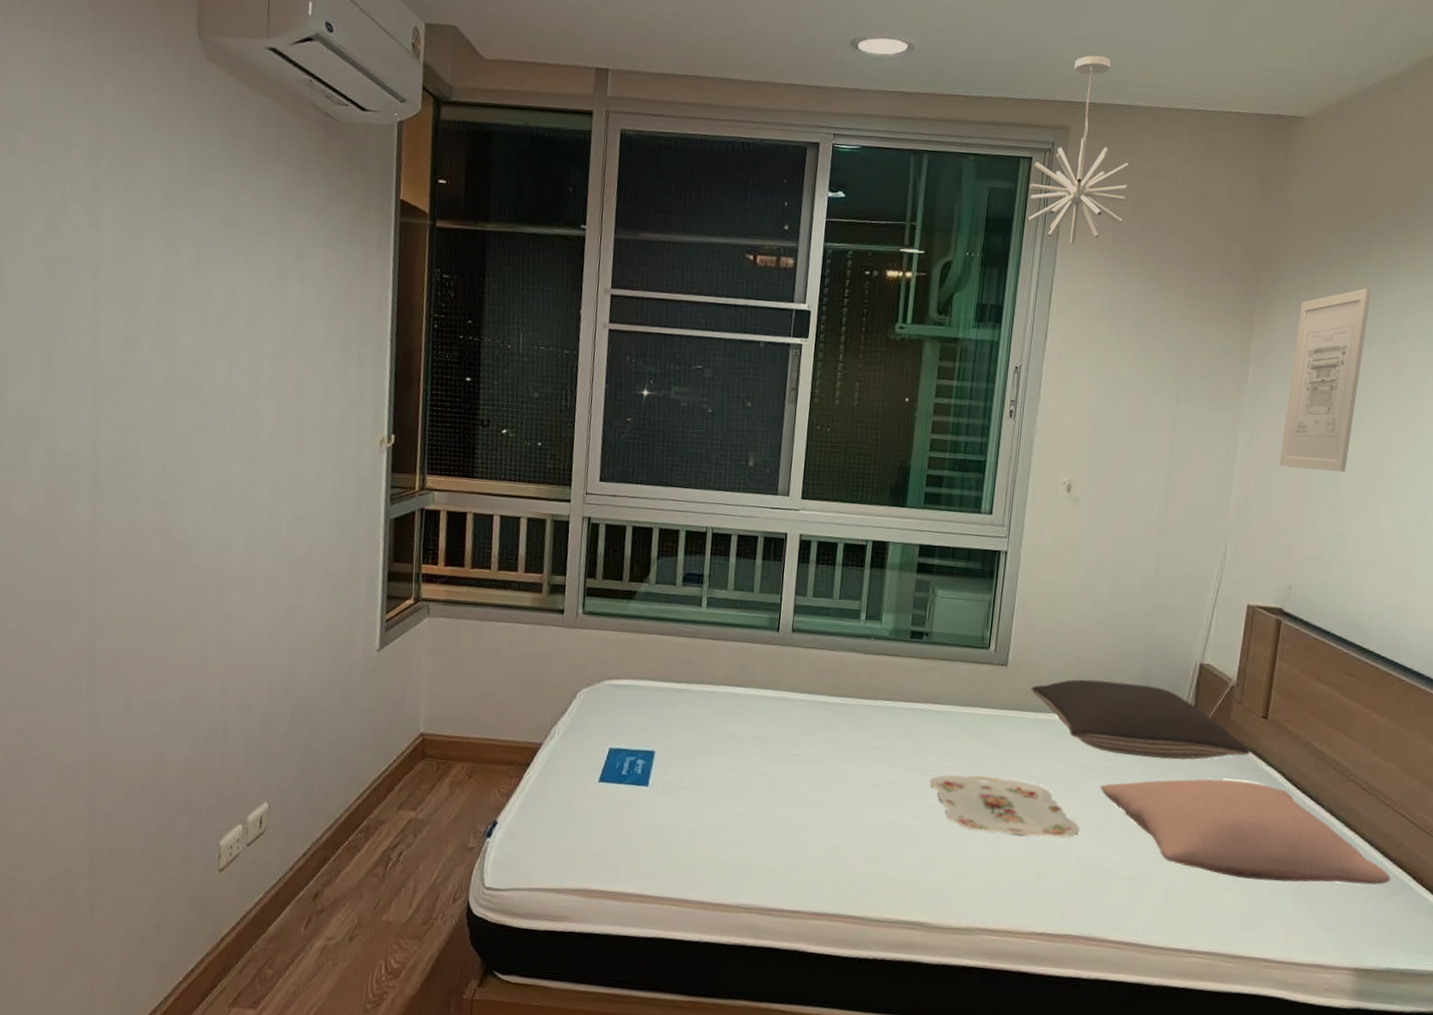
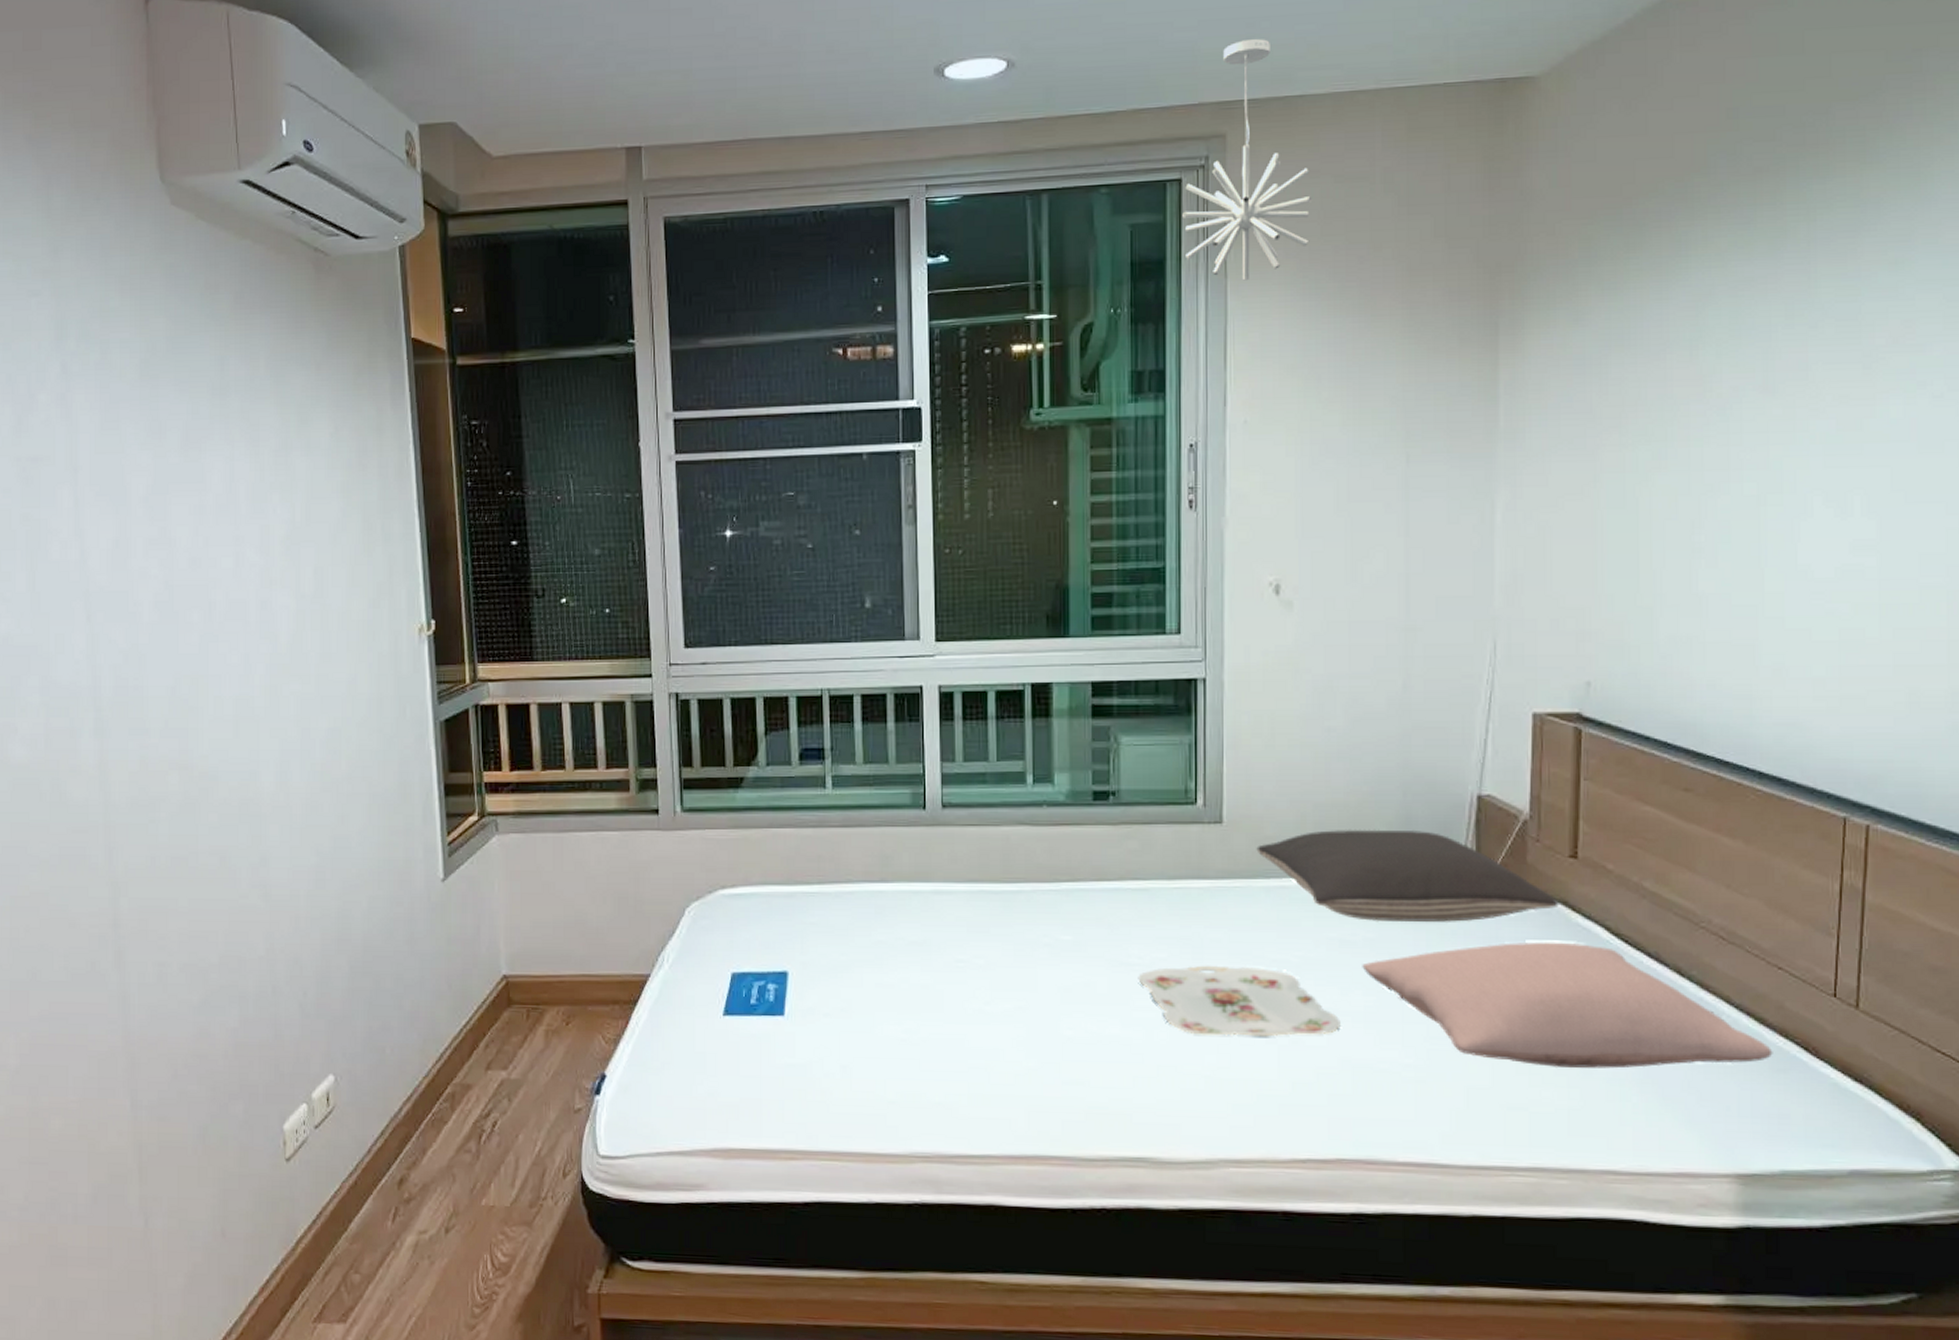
wall art: present [1278,288,1372,472] -> none [1554,284,1655,530]

